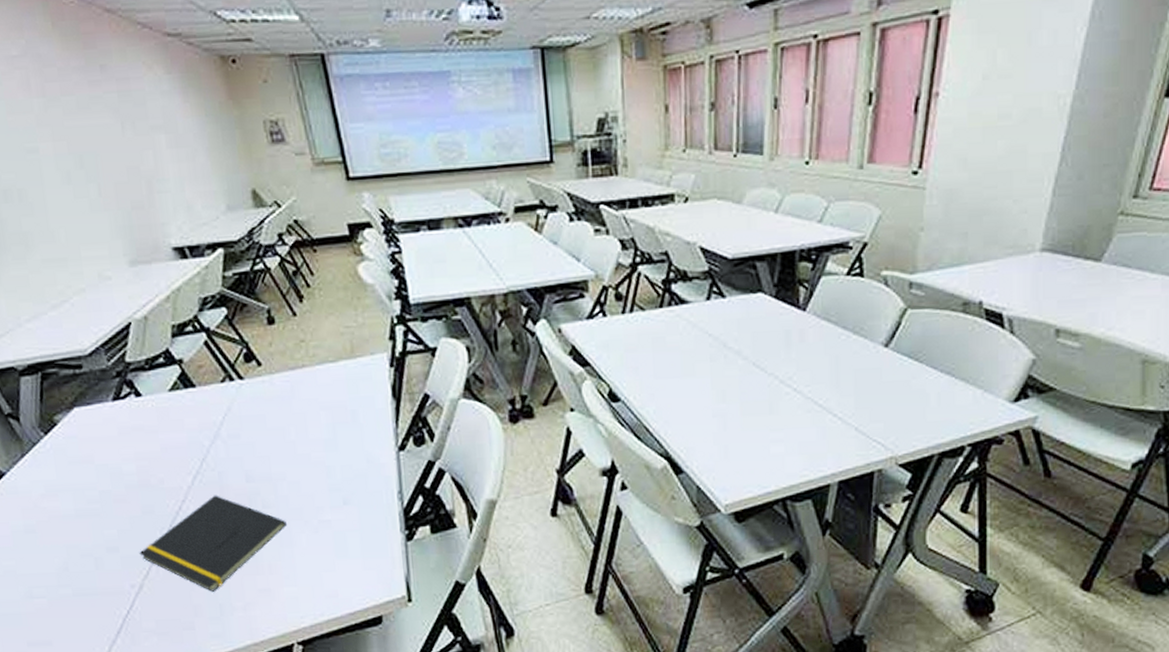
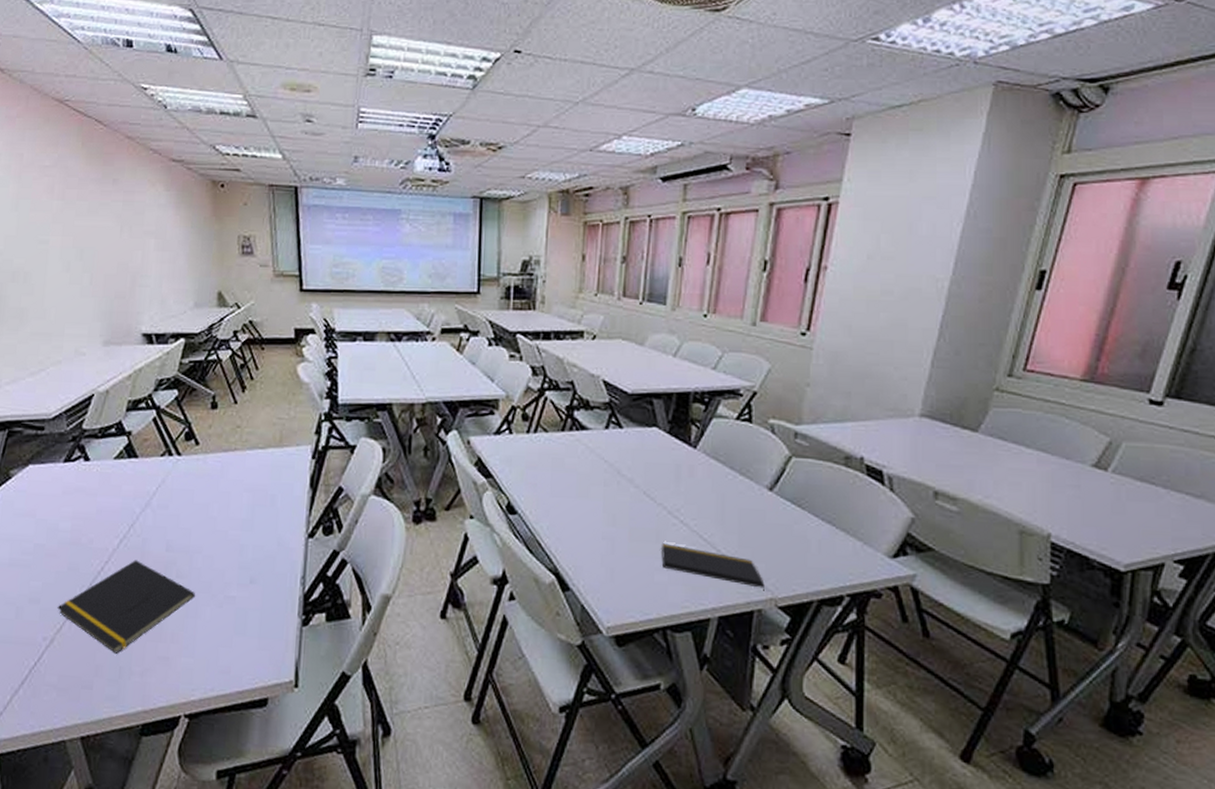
notepad: none [776,414,884,451] -> present [662,543,765,591]

